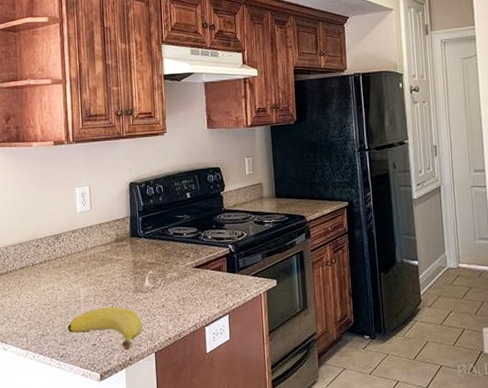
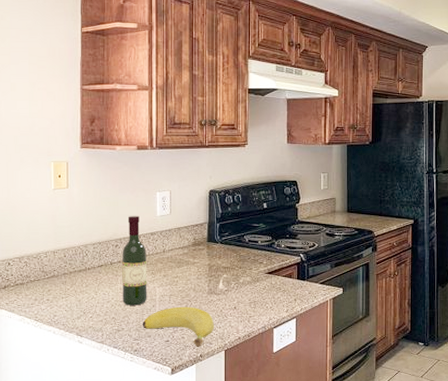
wine bottle: none [43,213,72,309] -> present [122,215,147,306]

